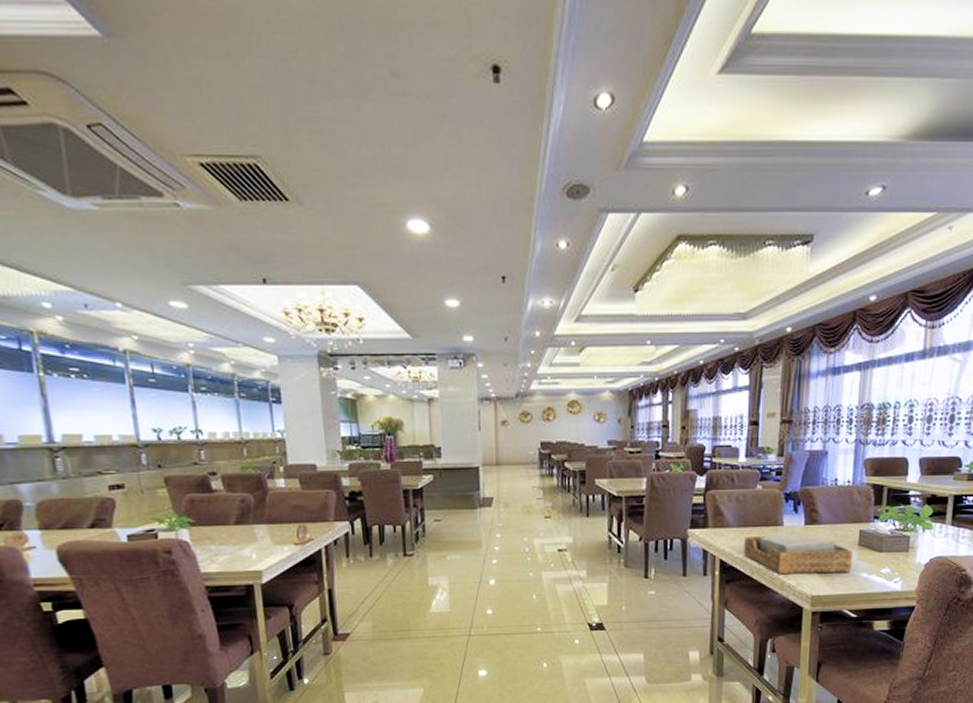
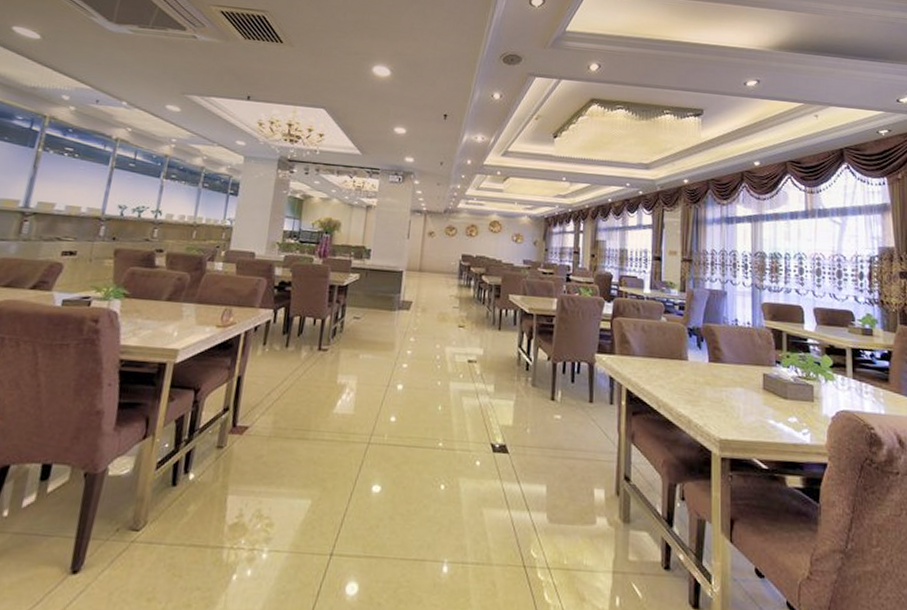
napkin holder: present [743,534,853,575] -> none [649,368,759,418]

